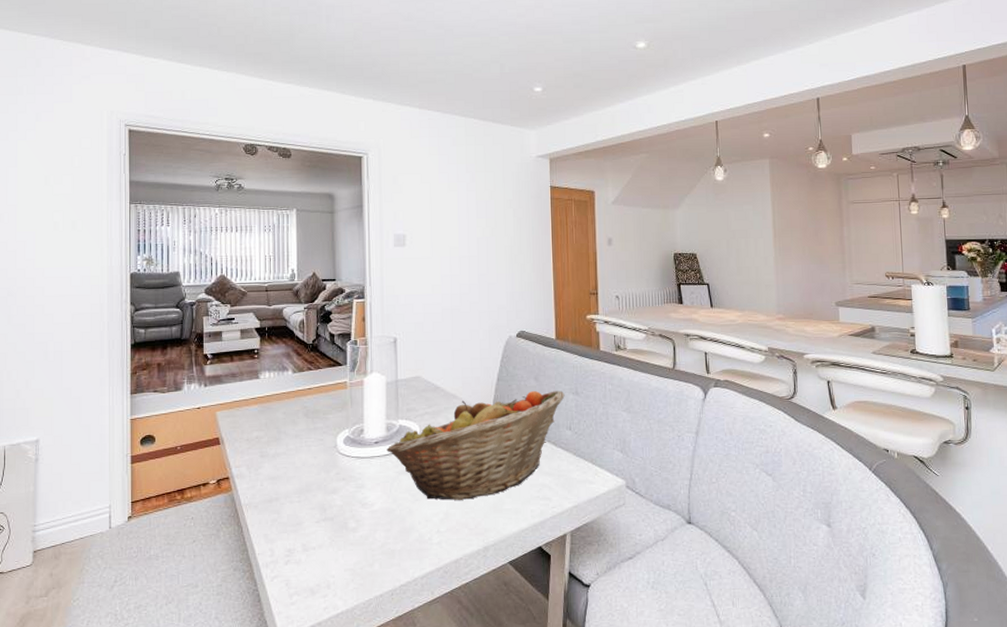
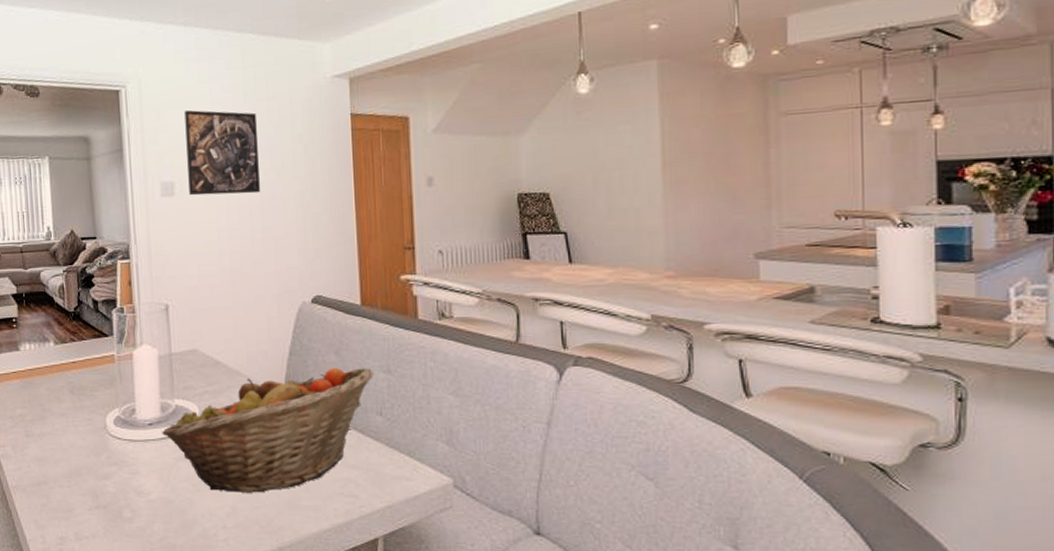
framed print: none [417,176,477,247] -> present [184,109,260,196]

